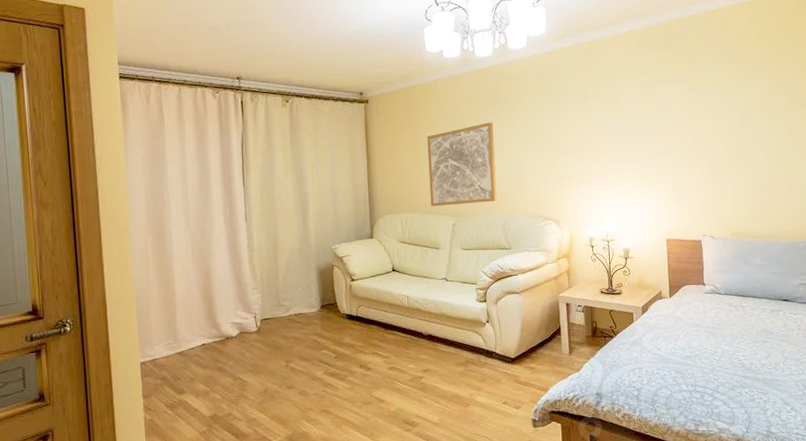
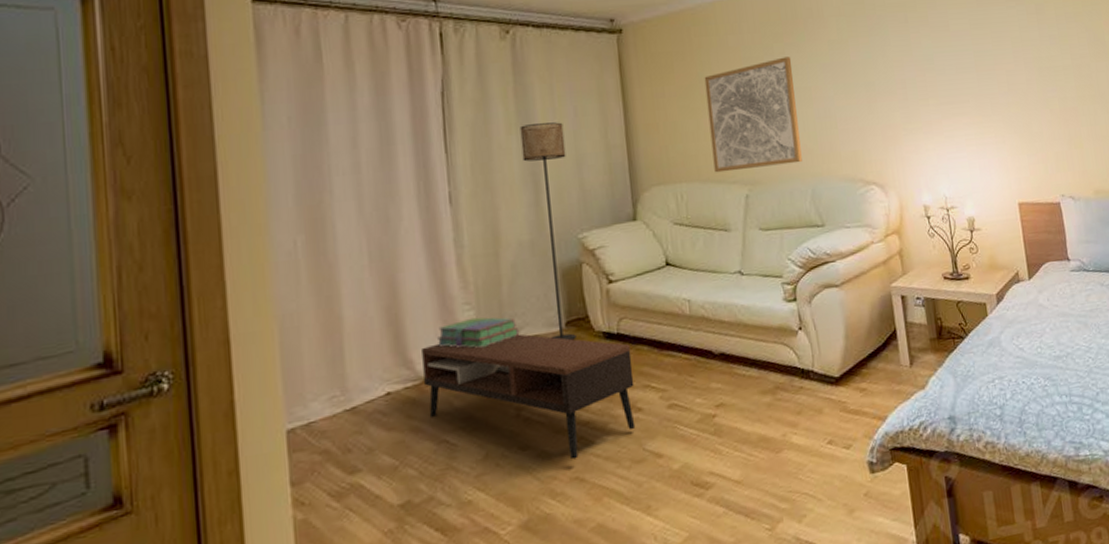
coffee table: none [225,311,367,398] -> present [422,333,636,460]
stack of books: none [236,298,290,320] -> present [438,317,520,349]
floor lamp: none [294,166,328,319] -> present [520,122,576,341]

